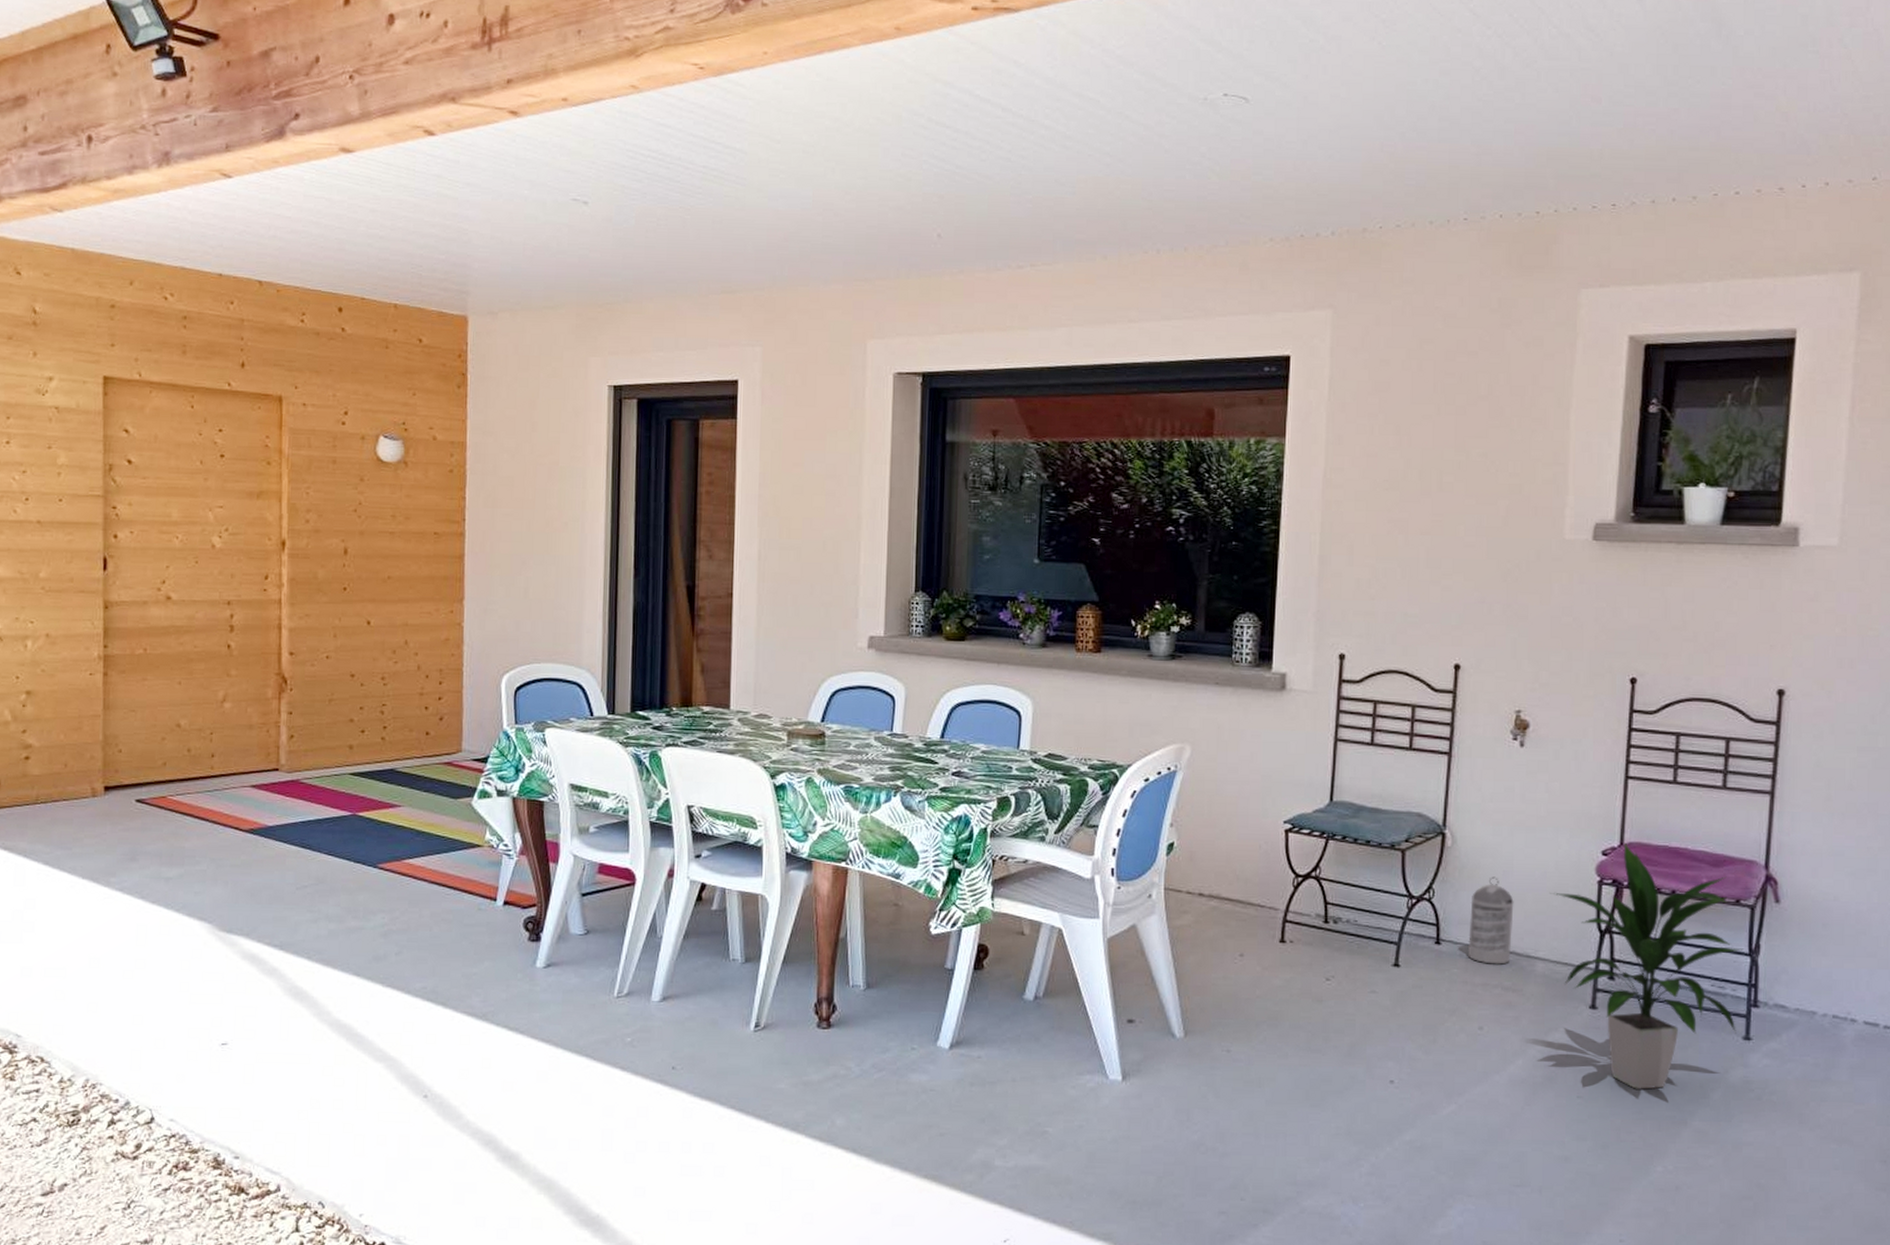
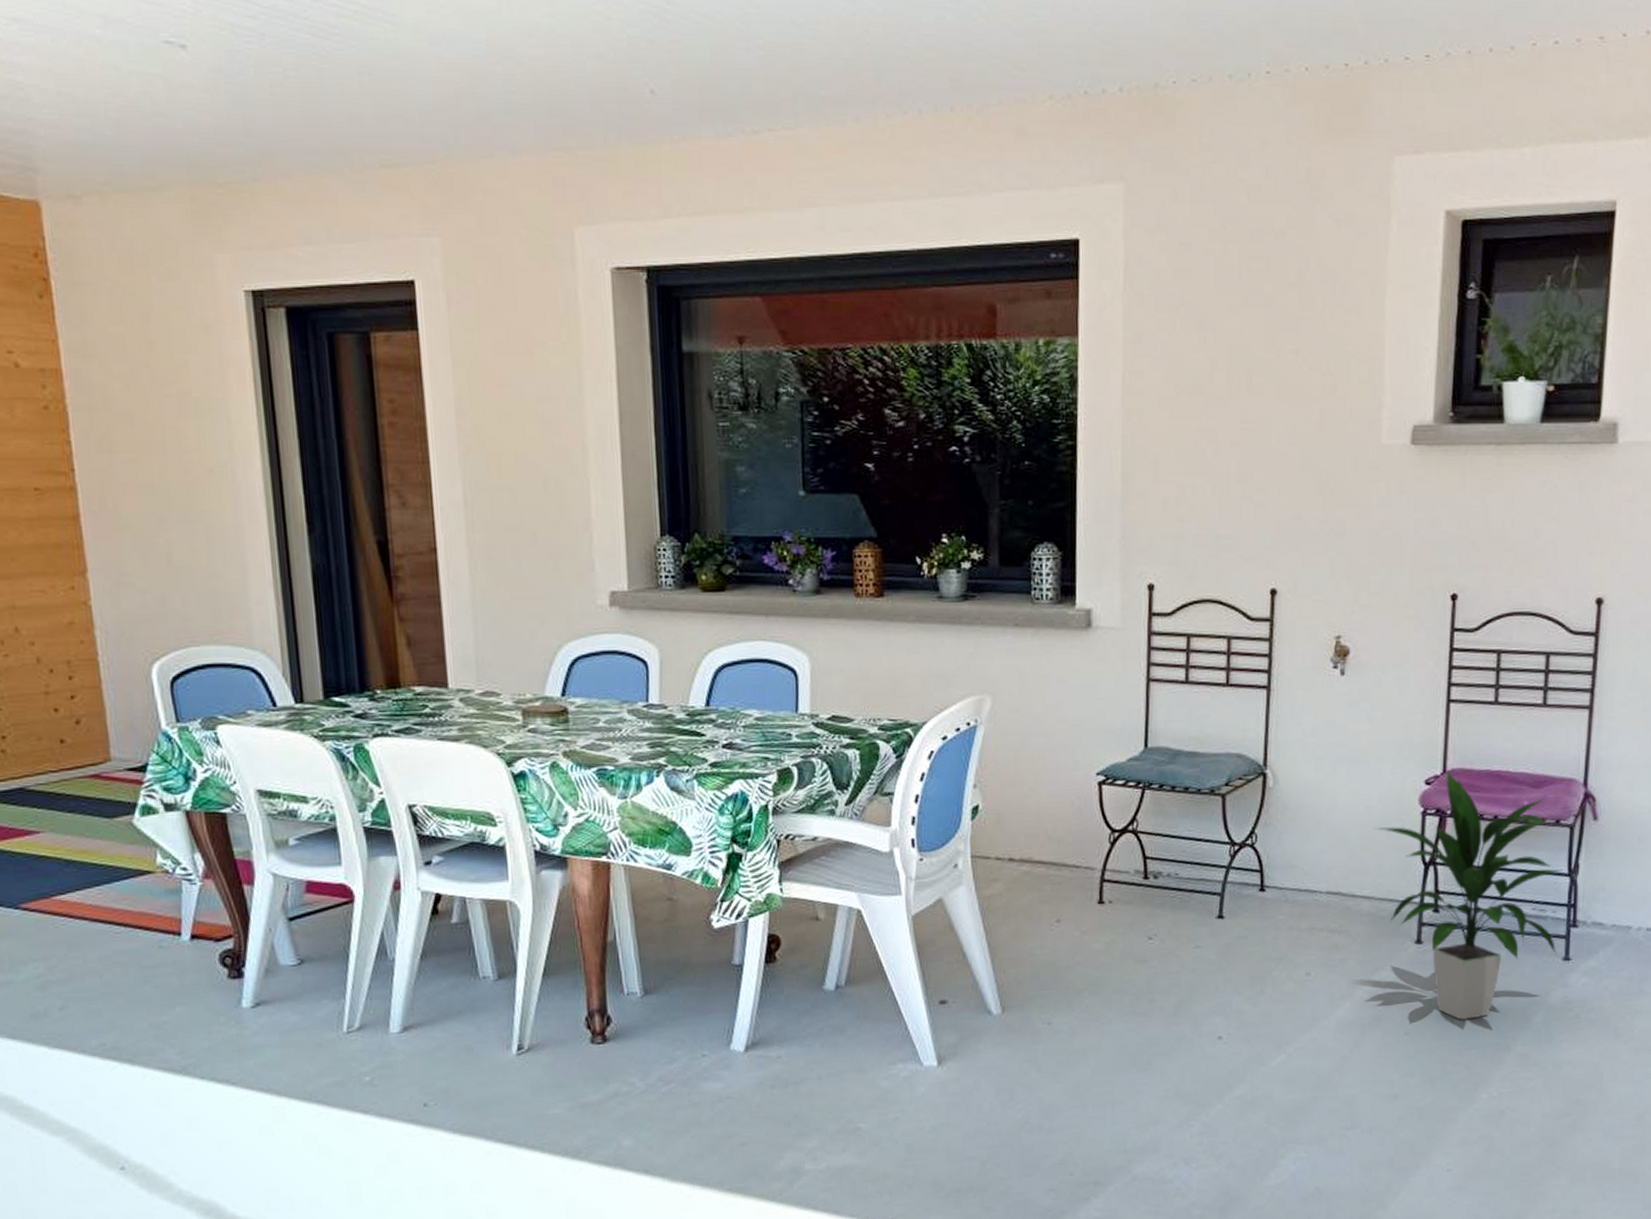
lantern: present [1468,876,1514,965] -> none [1293,815,1338,907]

